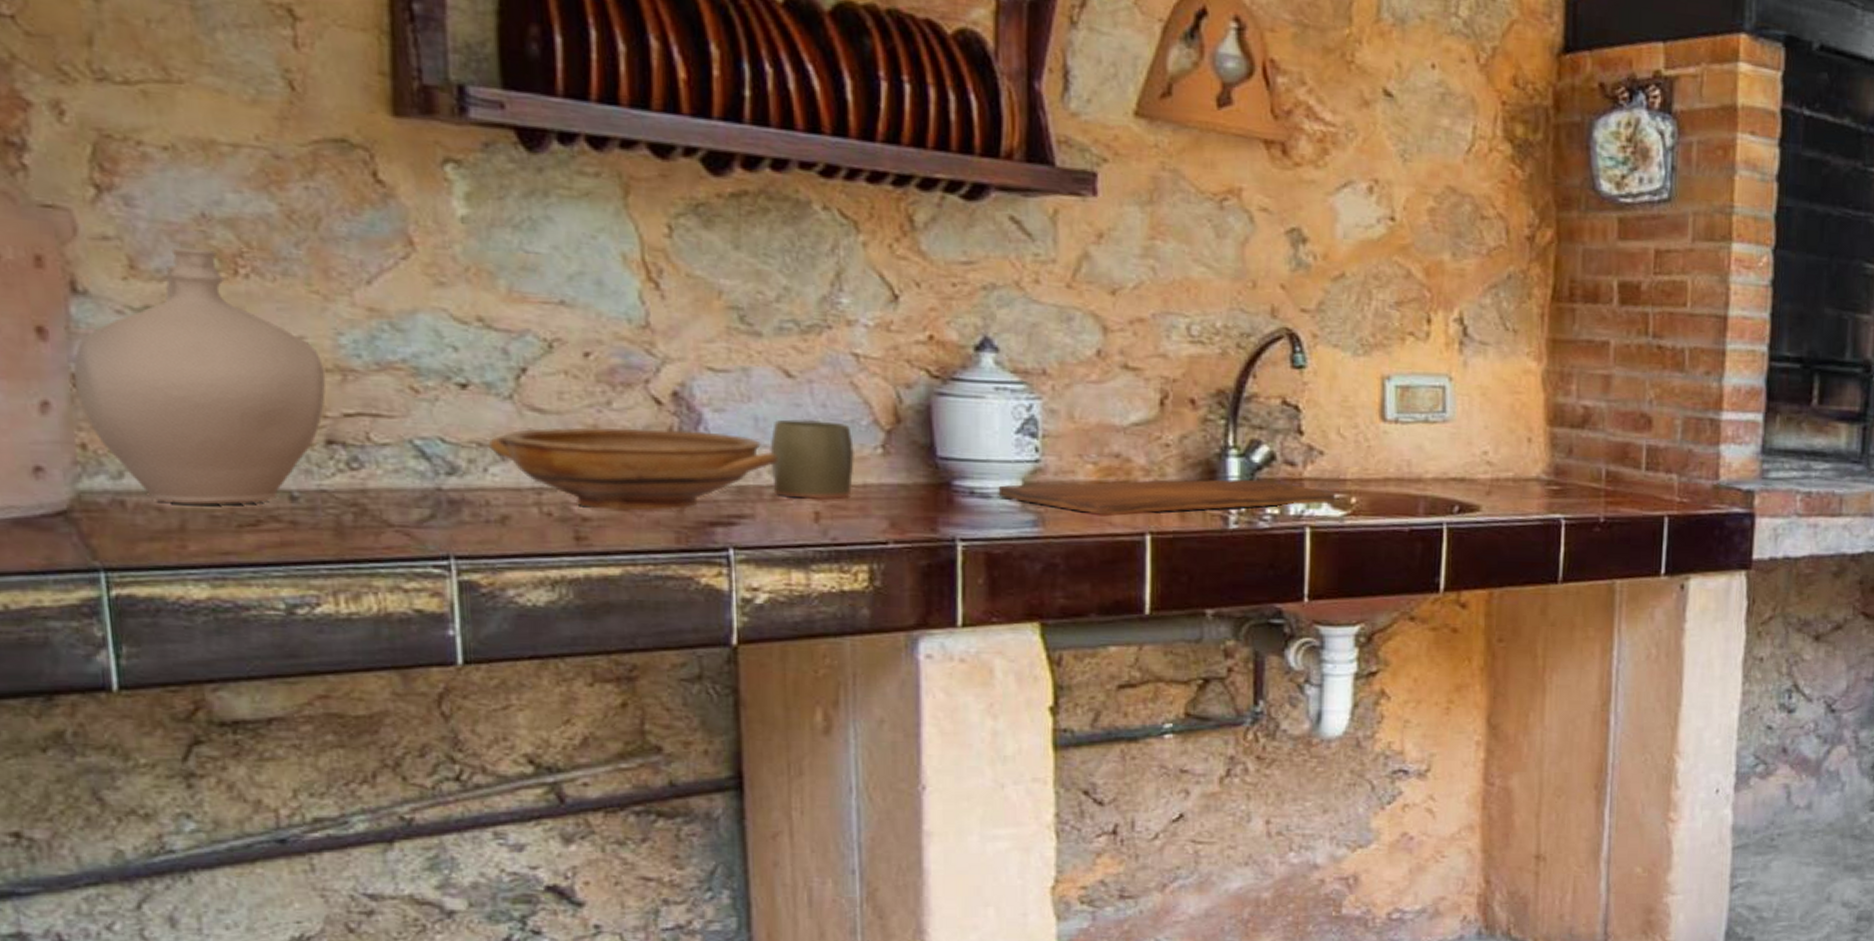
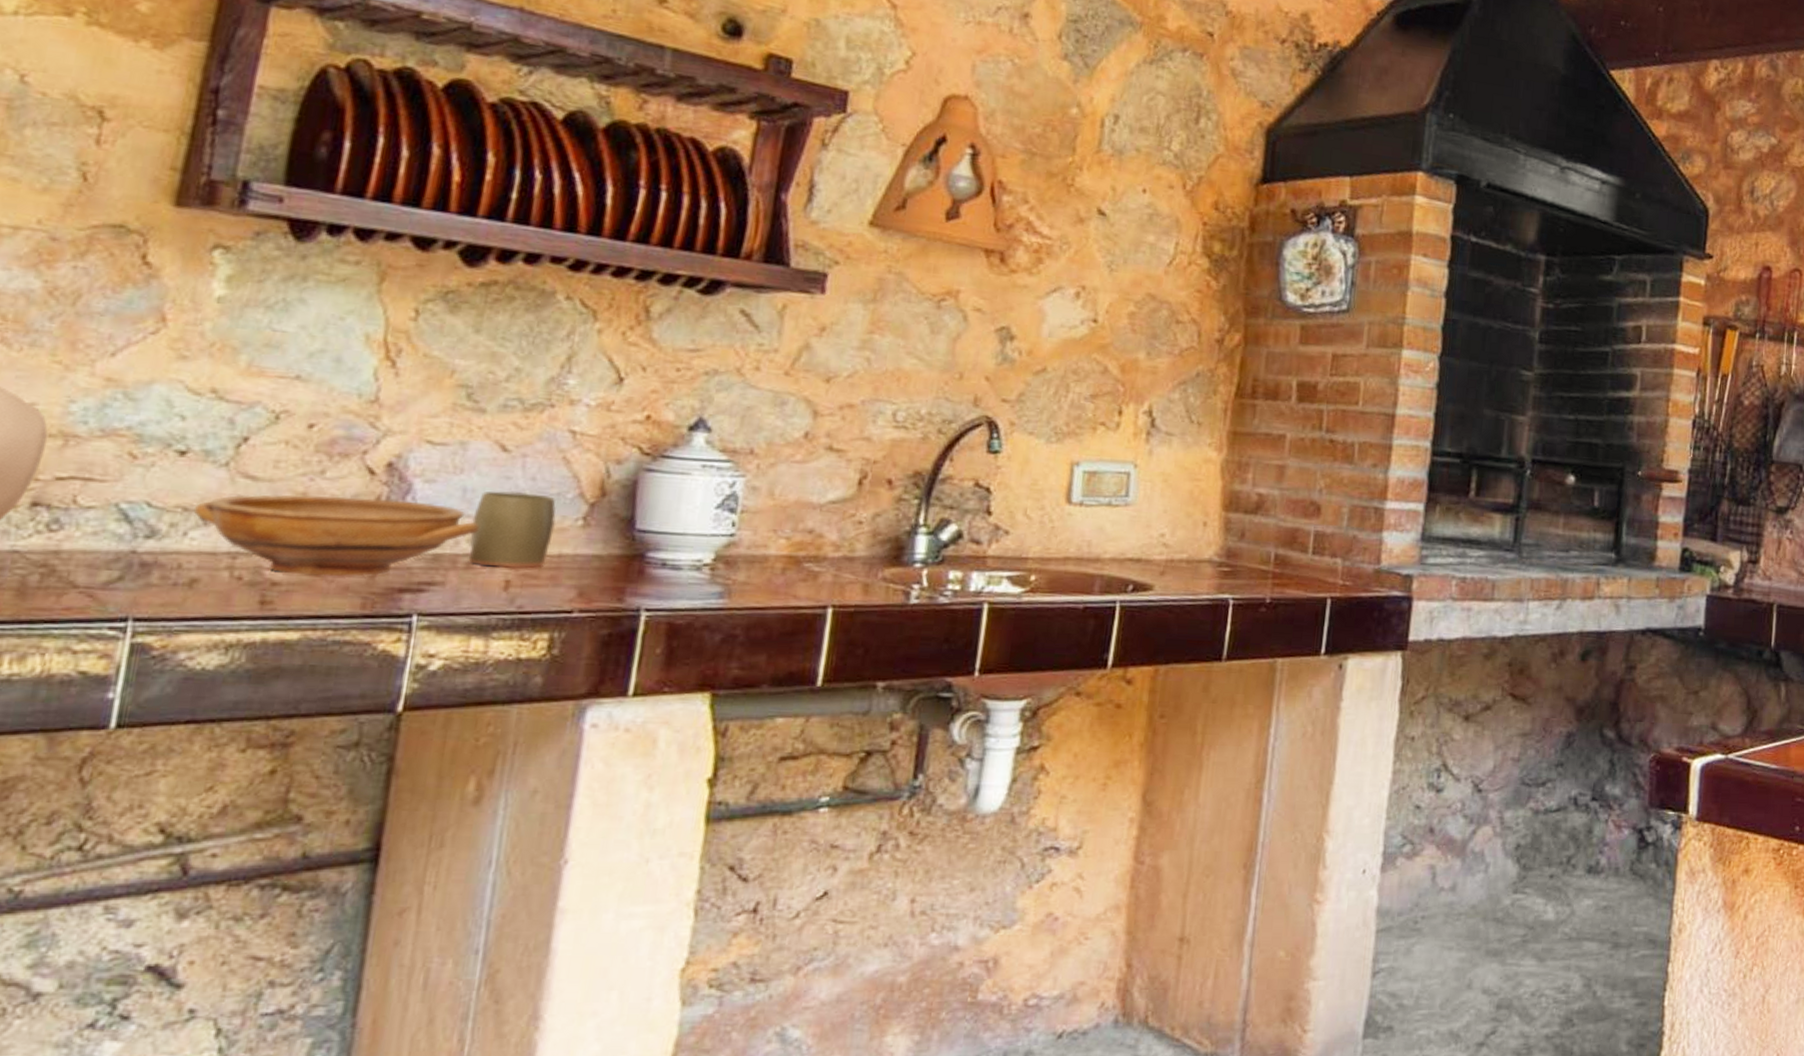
cutting board: present [998,479,1336,515] -> none [689,555,1017,588]

